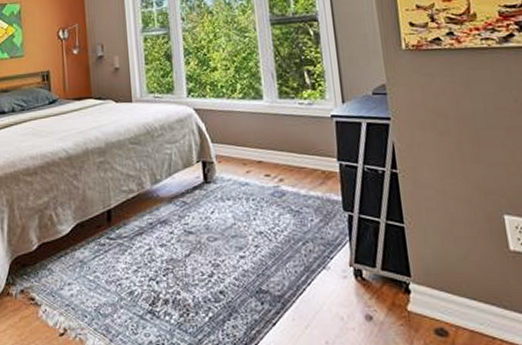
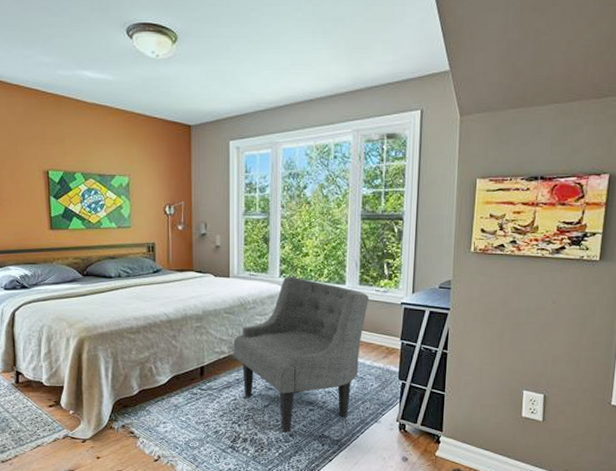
armchair: none [142,95,293,289] -> present [233,276,369,433]

